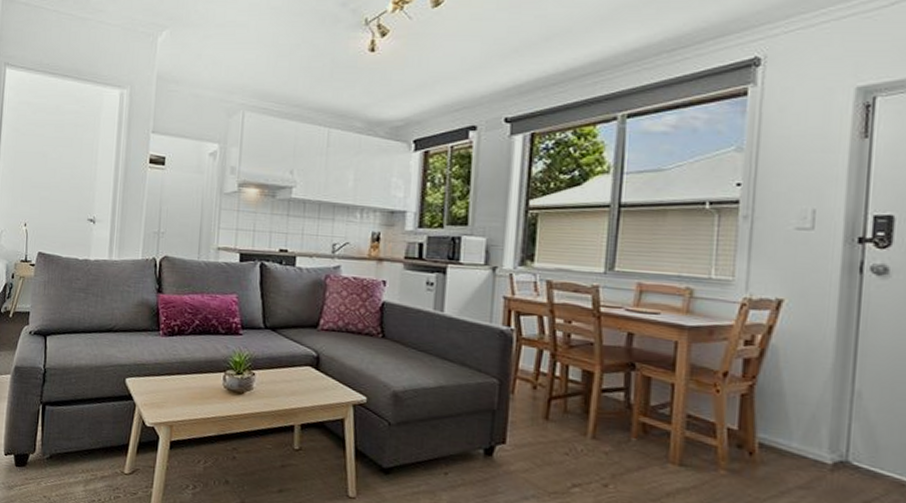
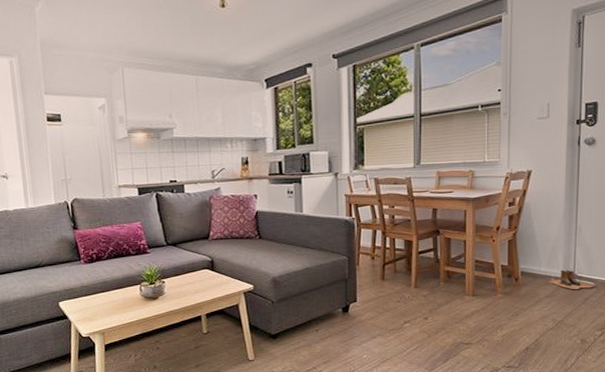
boots: none [802,451,885,487] -> present [548,269,597,289]

